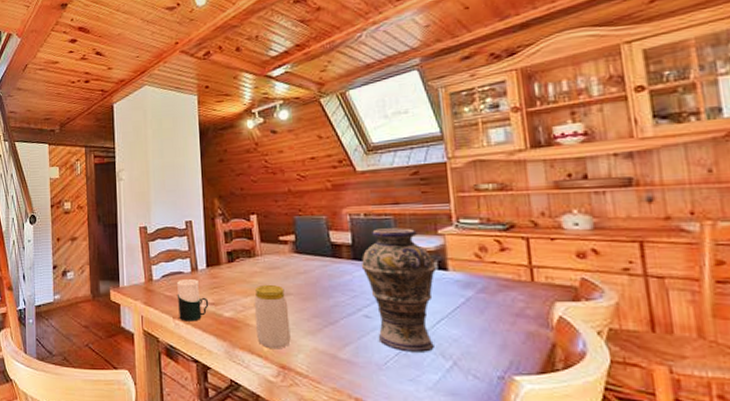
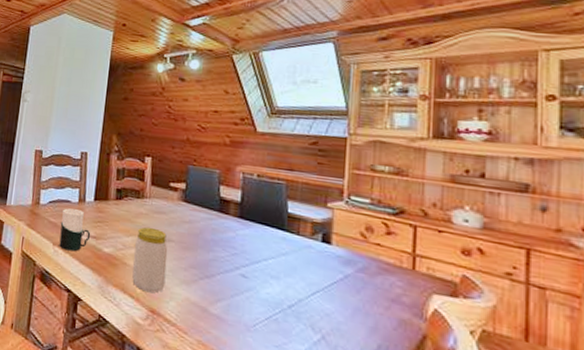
vase: present [361,228,437,352] -> none [246,191,321,322]

